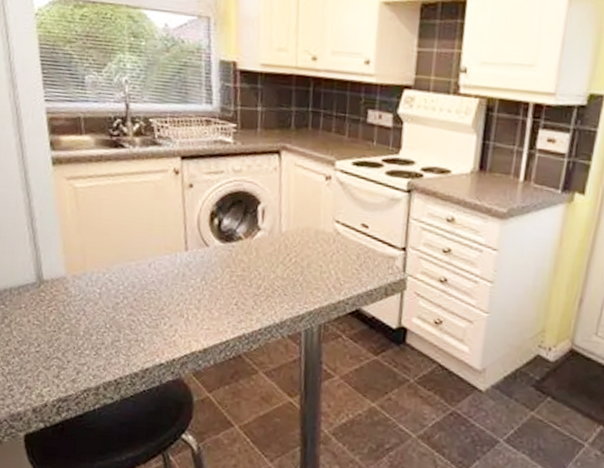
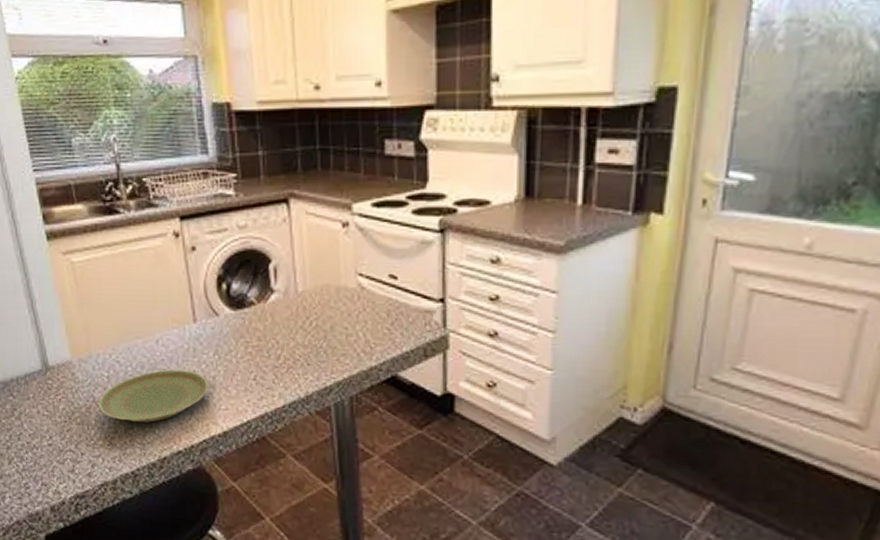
plate: none [88,290,195,337] -> present [99,369,209,422]

